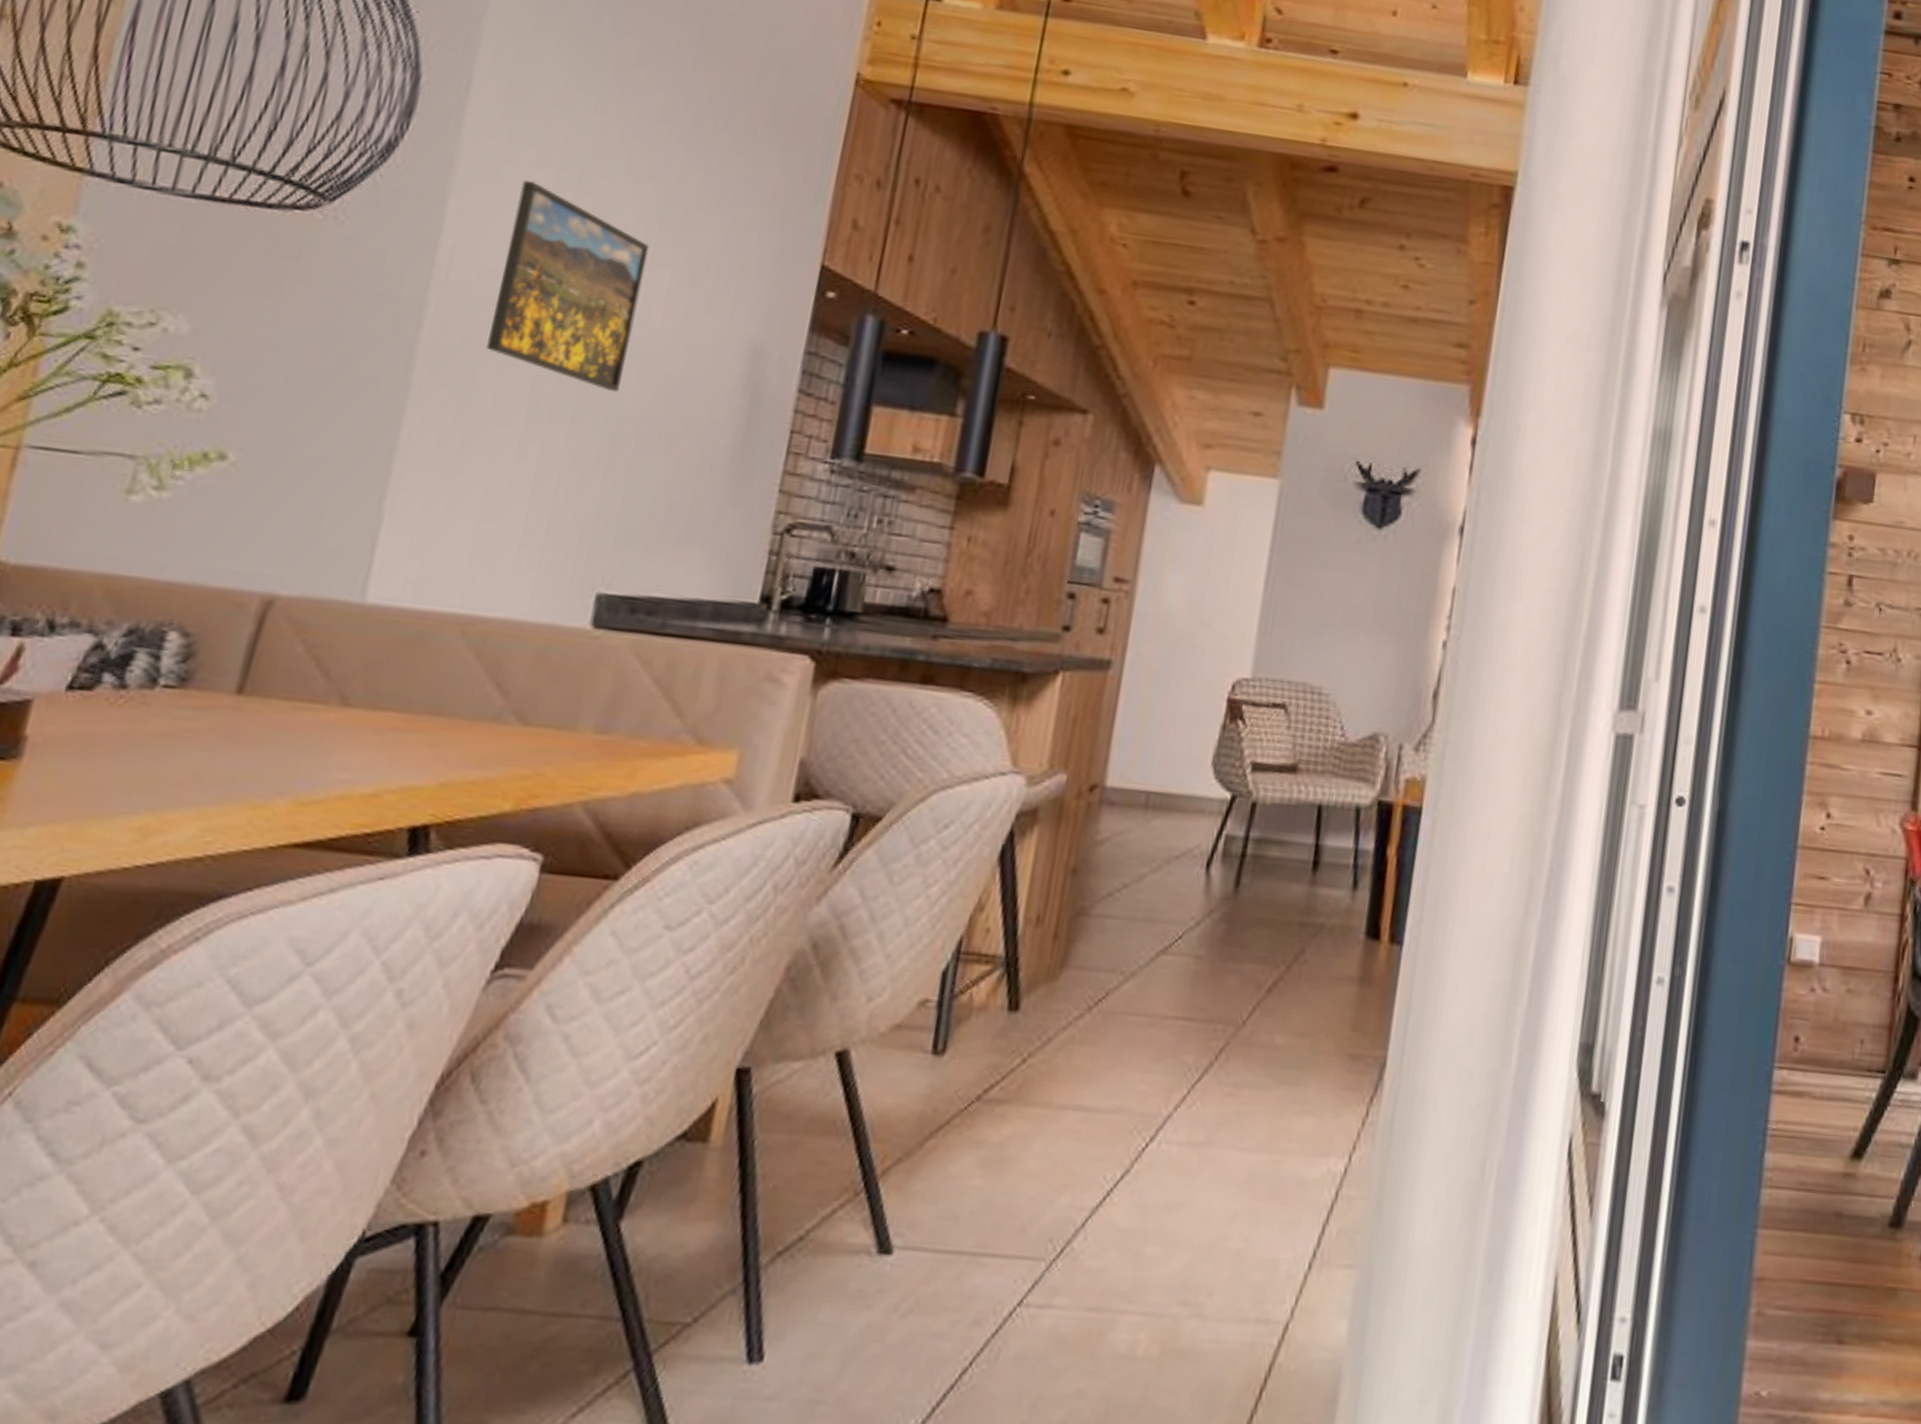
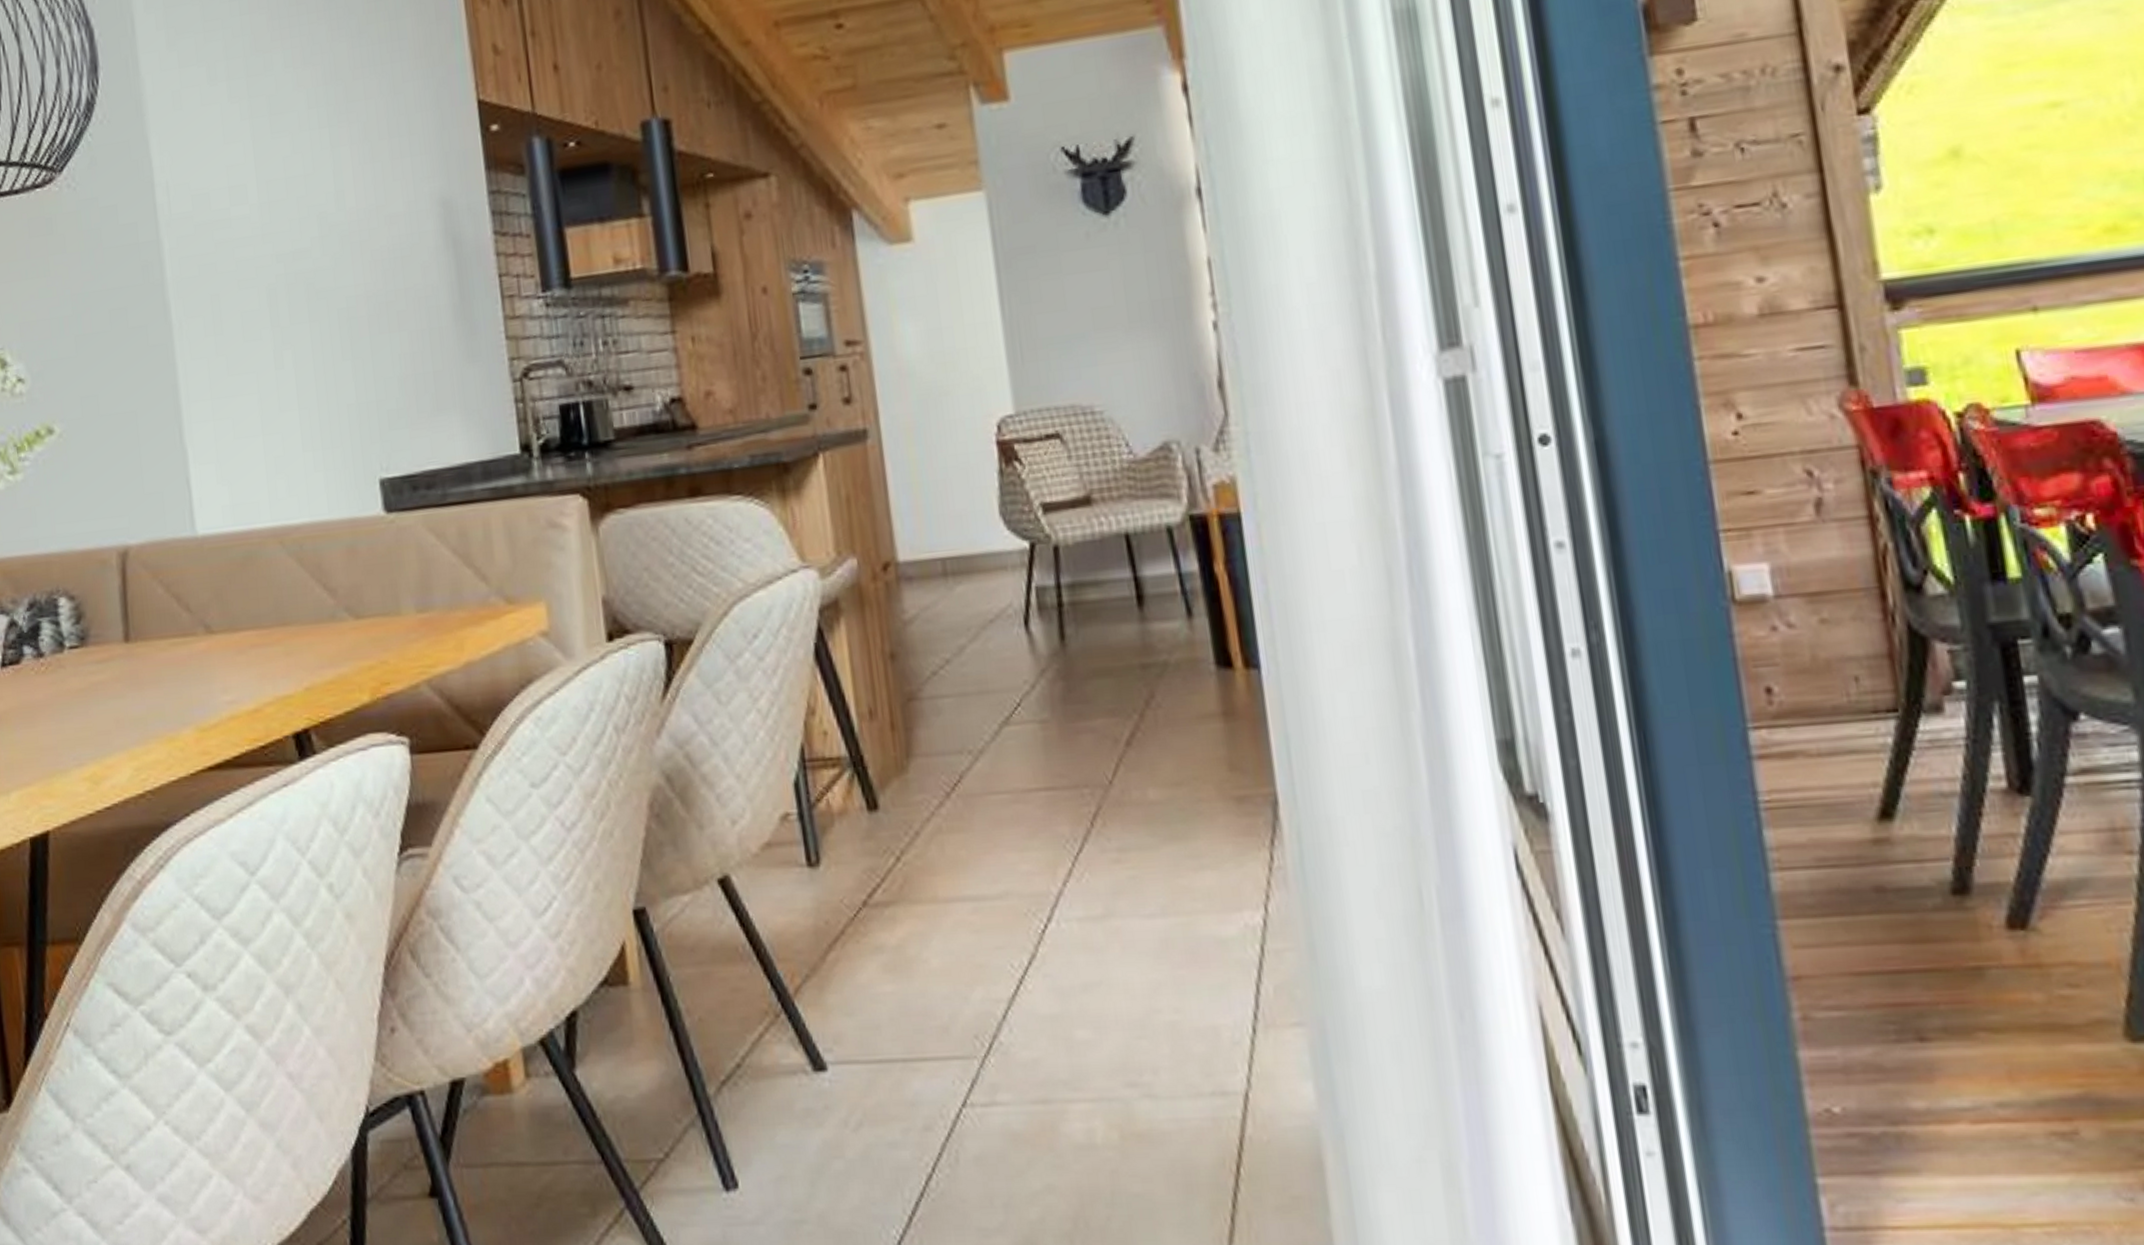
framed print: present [485,180,650,393] -> none [202,98,340,282]

